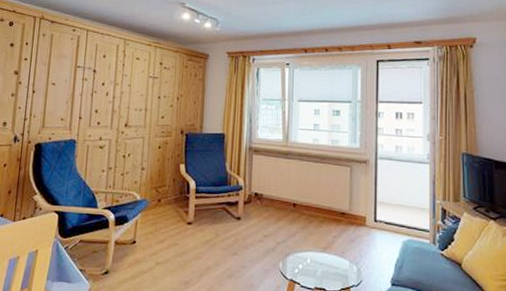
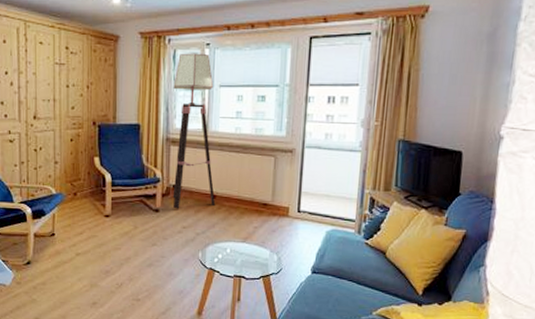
floor lamp: none [254,71,295,217] -> present [172,53,215,209]

